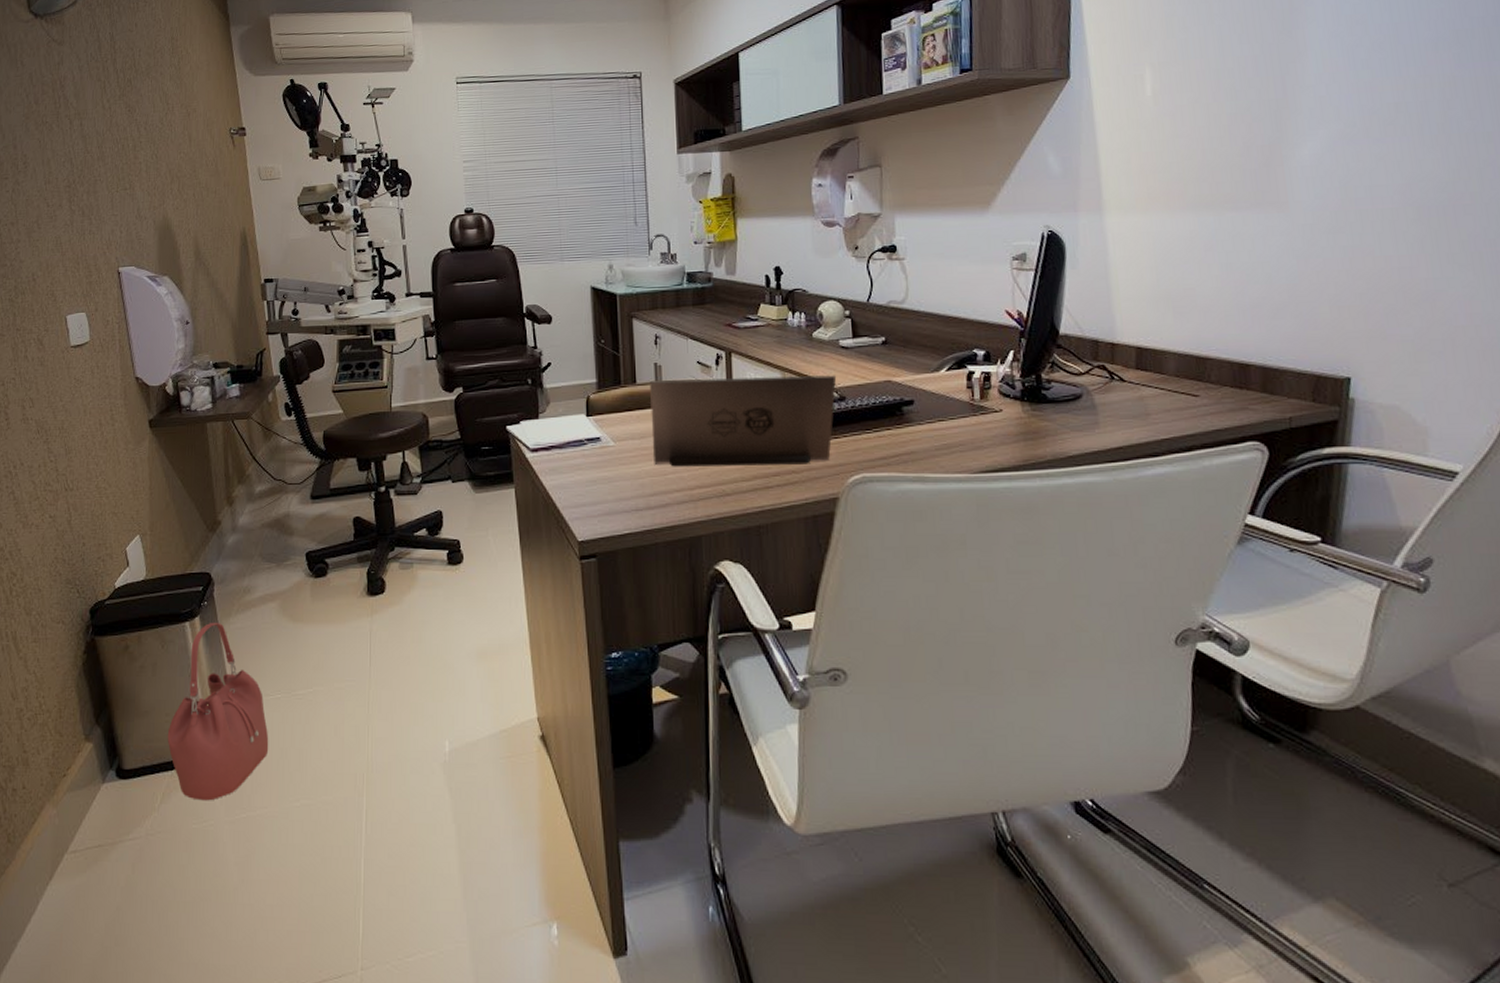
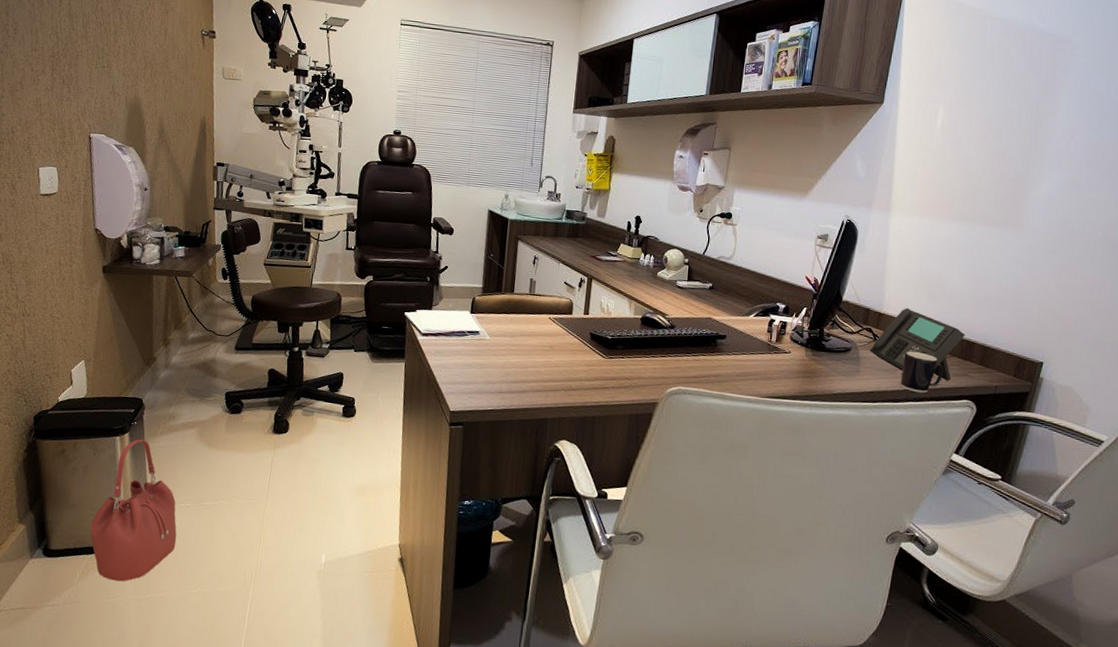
laptop: present [650,375,837,467] -> none [519,292,671,374]
phone: none [1106,332,1235,420] -> present [869,308,965,382]
mug: none [1155,386,1214,441] -> present [900,351,943,394]

